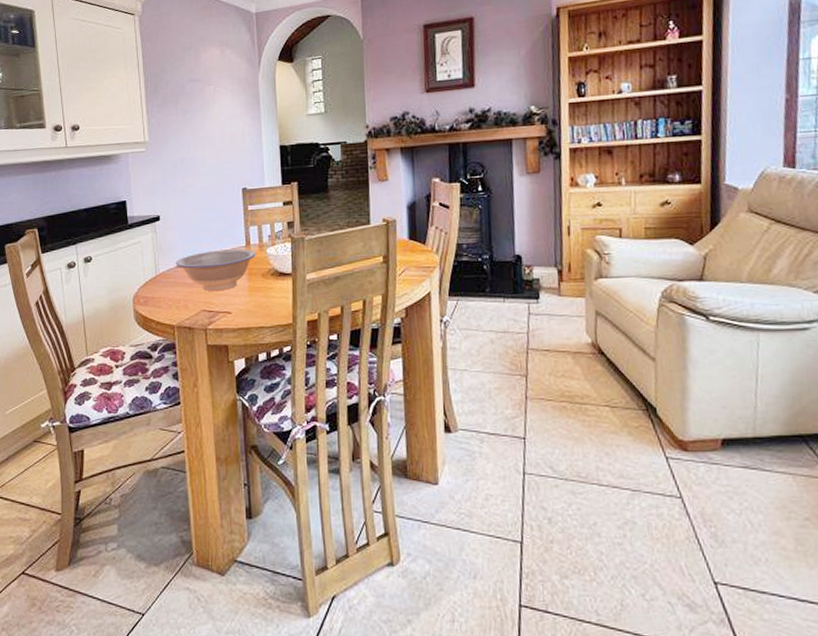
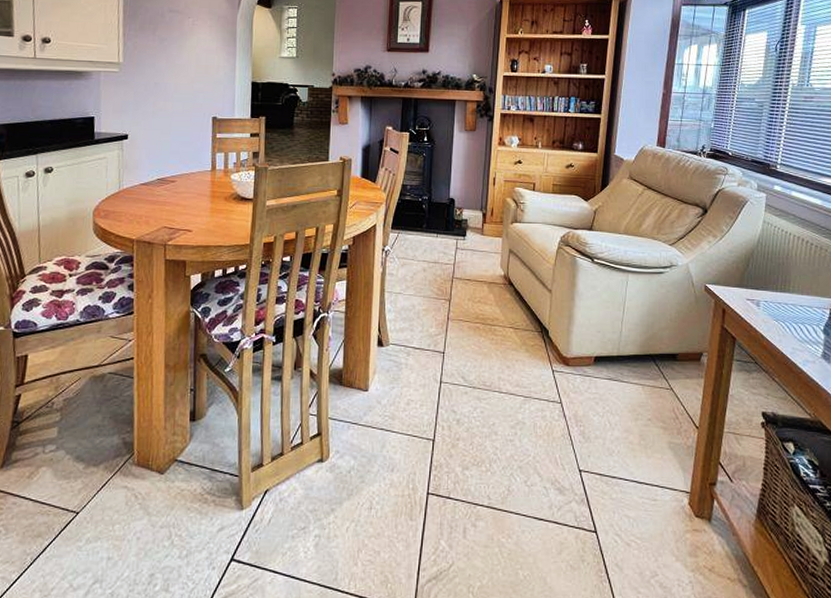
bowl: present [175,249,256,292] -> none [140,172,221,210]

